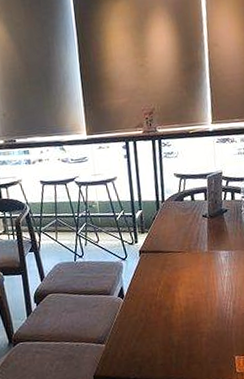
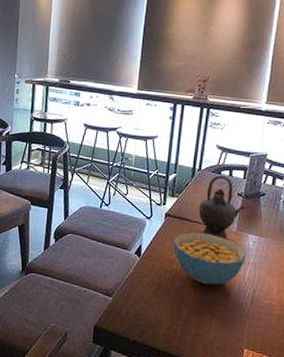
cereal bowl: none [152,259,221,308] -> present [173,232,246,286]
teapot: none [169,201,212,262] -> present [198,175,246,239]

